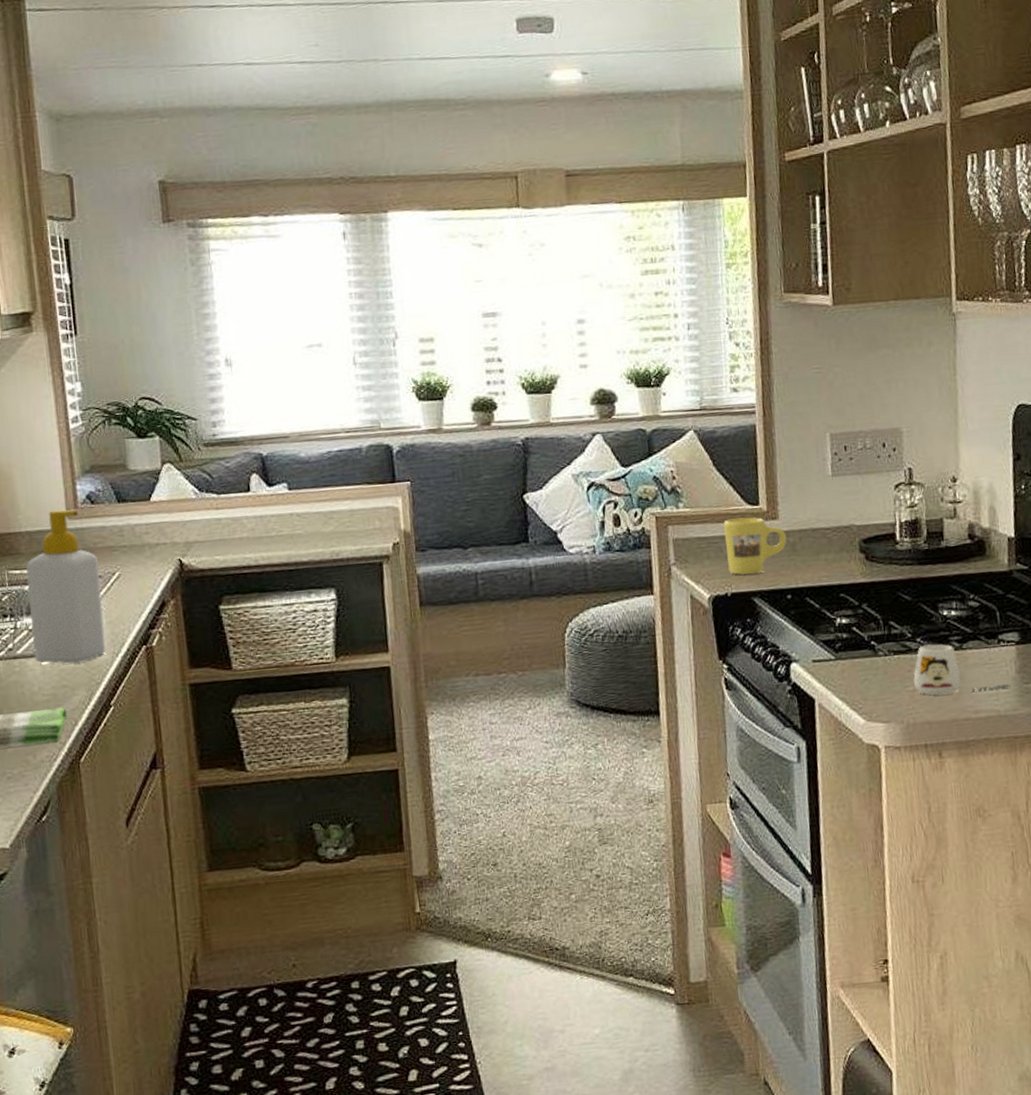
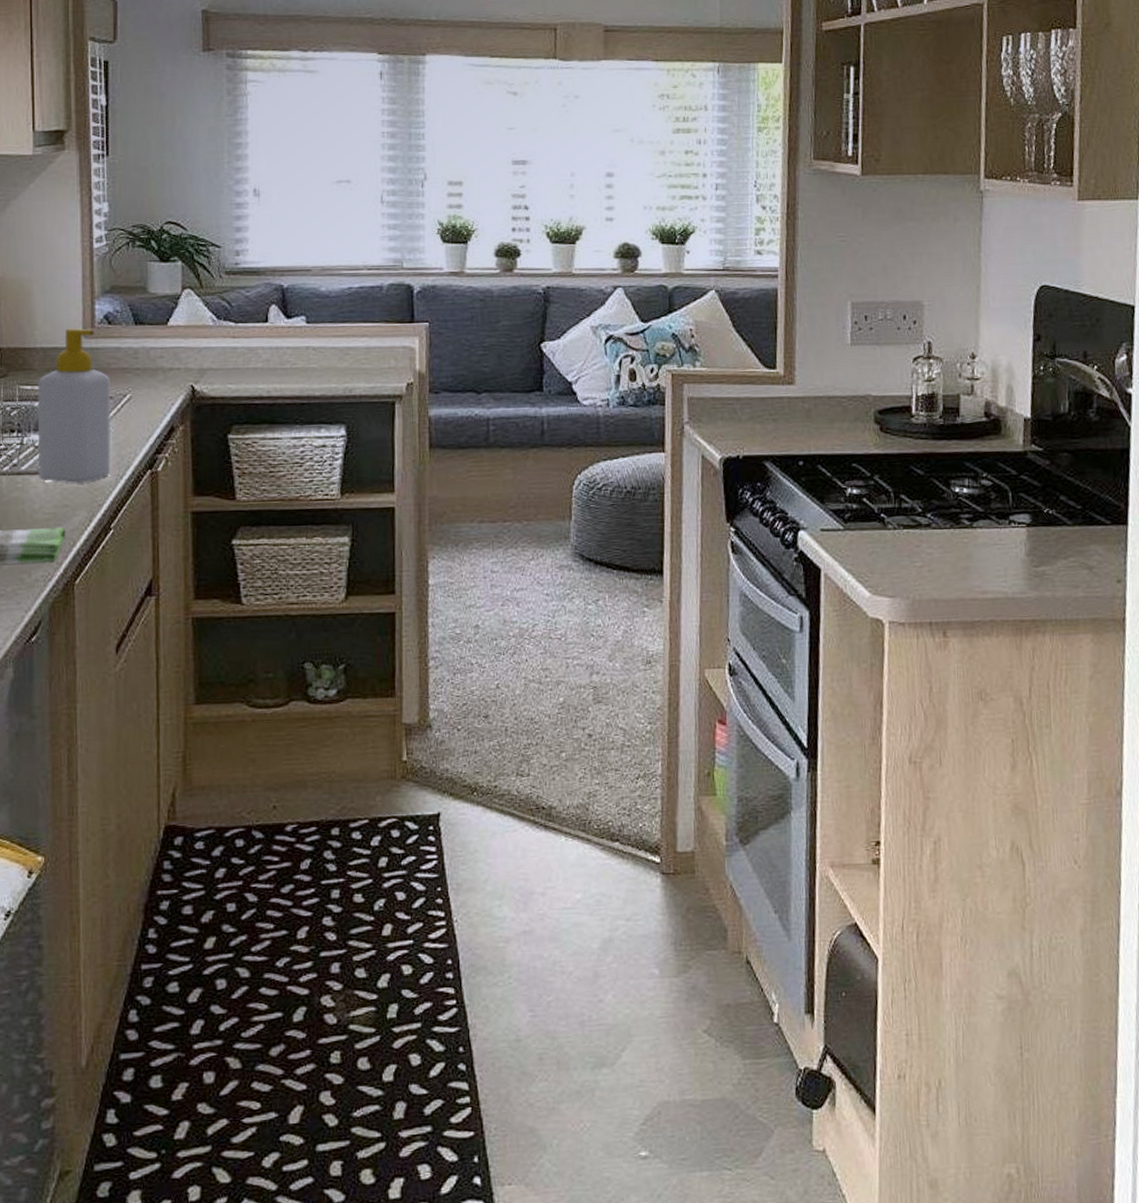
mug: present [723,517,787,575] -> none [739,380,802,439]
mug: present [913,644,1011,695] -> none [922,520,1020,574]

